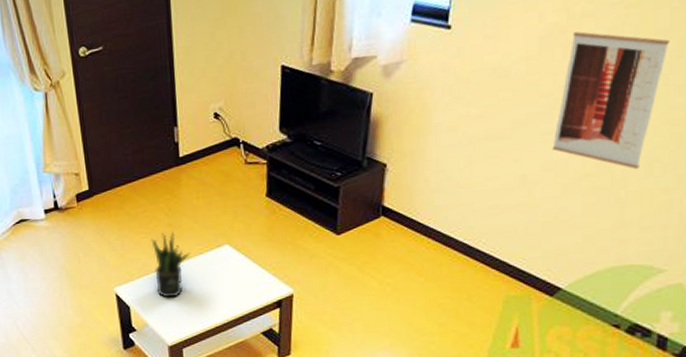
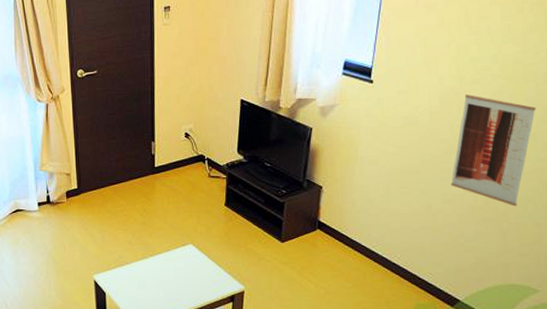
potted plant: present [151,231,191,298] -> none [127,229,160,287]

